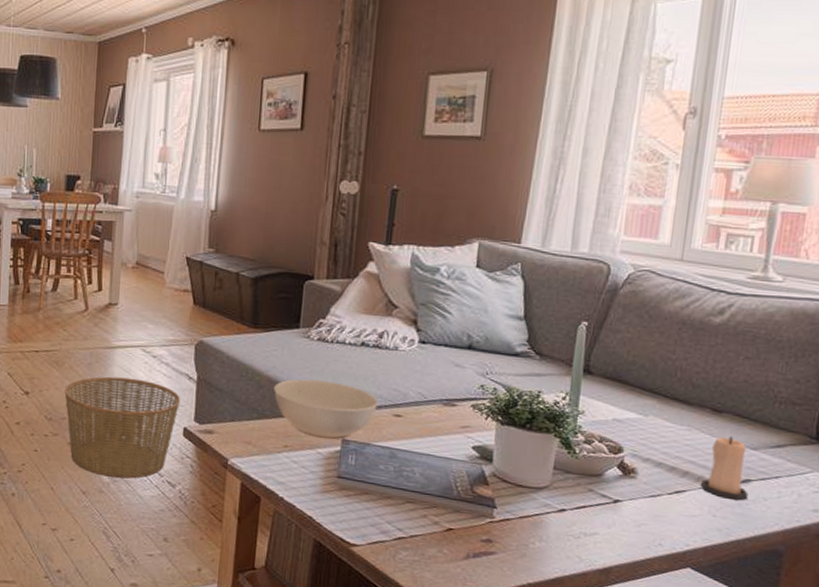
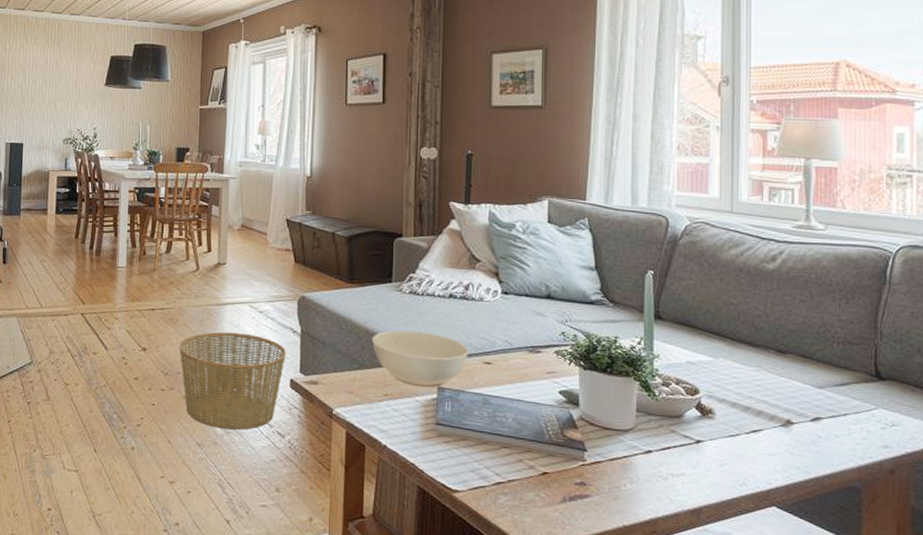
candle: present [700,436,749,501] -> none [774,376,821,439]

